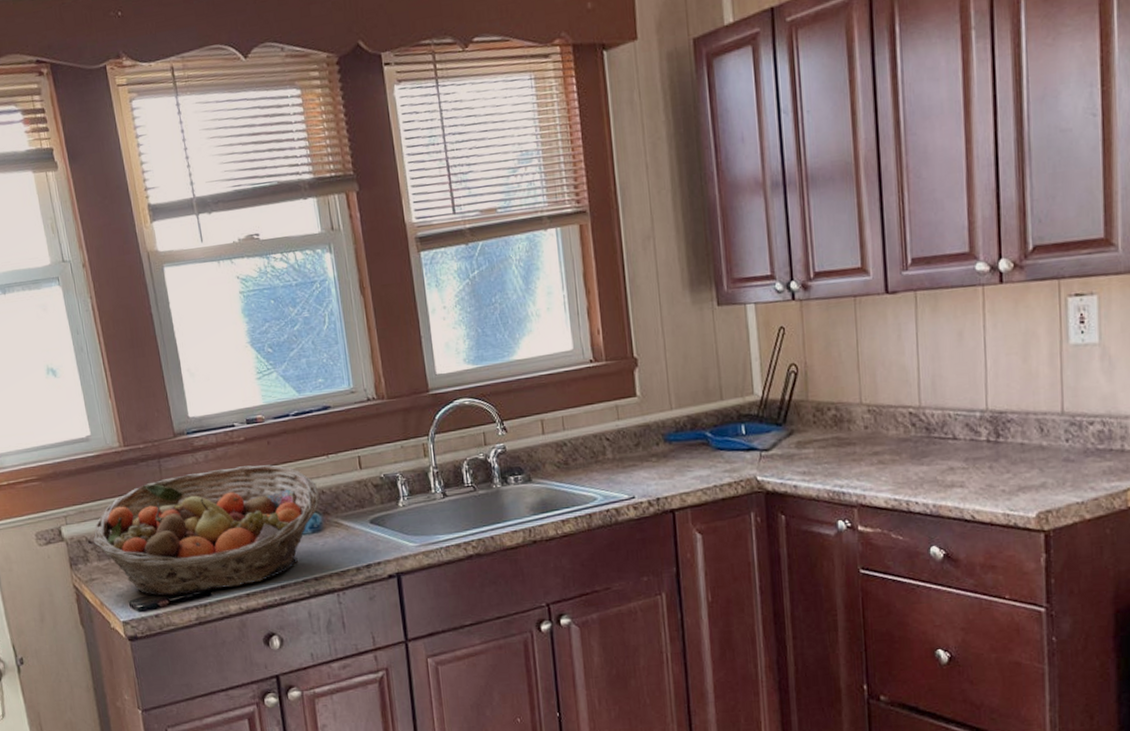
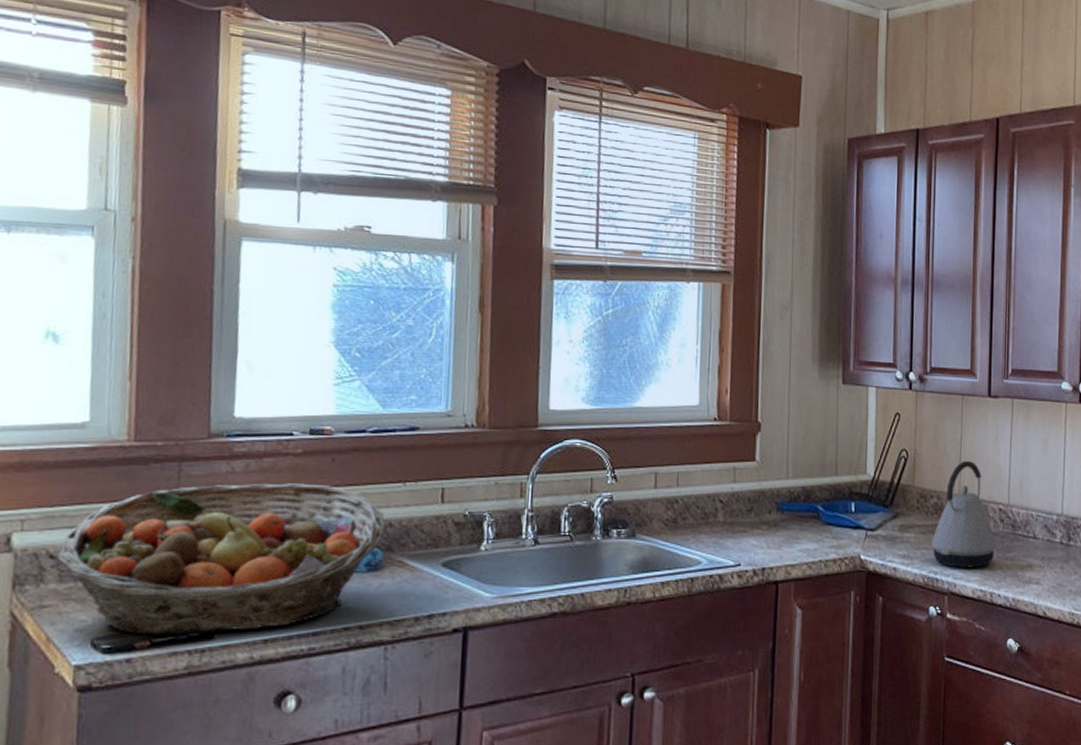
kettle: none [834,366,909,479] -> present [932,461,997,568]

